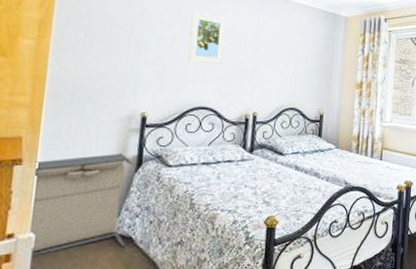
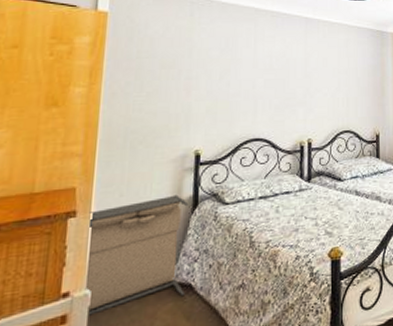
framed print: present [187,11,227,64] -> none [238,43,275,94]

